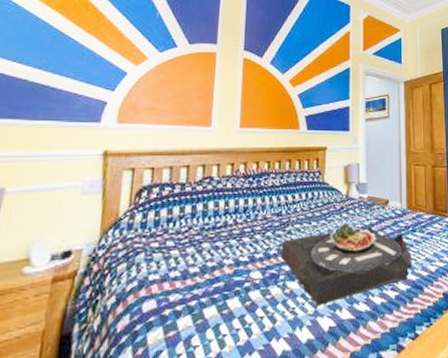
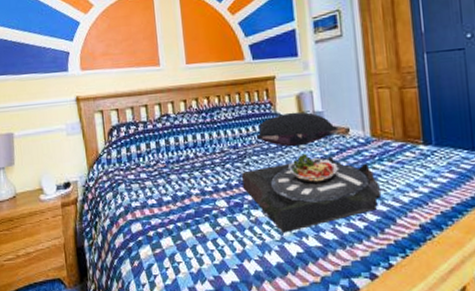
pillow: none [302,182,380,216] -> present [257,112,339,147]

